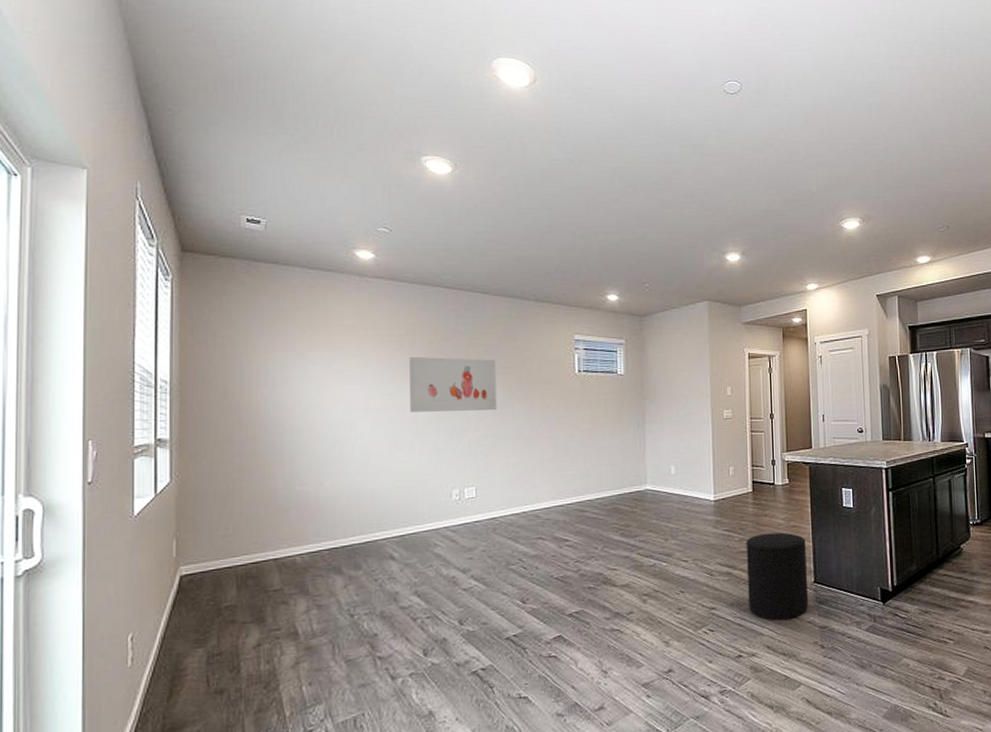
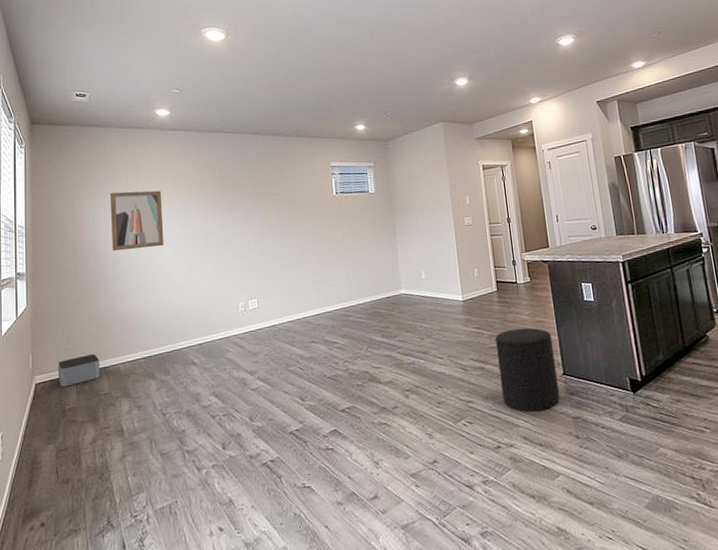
storage bin: none [211,543,269,581] -> present [57,354,100,387]
wall art: none [291,347,360,420] -> present [110,190,164,252]
wall art: present [408,356,497,412] -> none [199,189,271,239]

